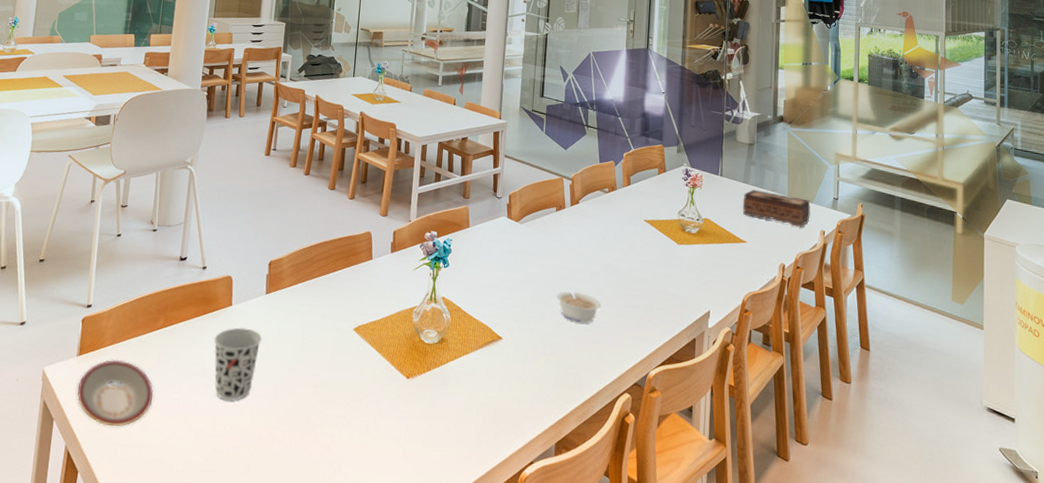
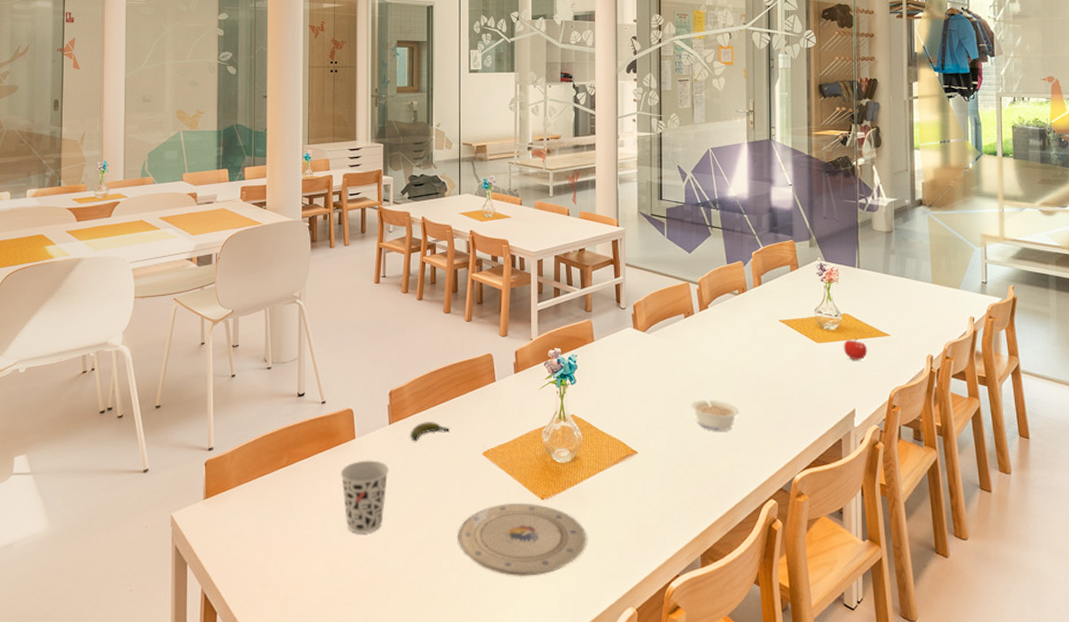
plate: present [76,359,154,427] -> none [207,500,285,567]
banana: none [285,294,325,313] -> present [410,422,450,442]
plate: none [322,380,448,454] -> present [458,503,587,577]
apple: none [702,243,725,264] -> present [843,338,868,361]
tissue box: present [742,190,811,227] -> none [883,280,957,315]

